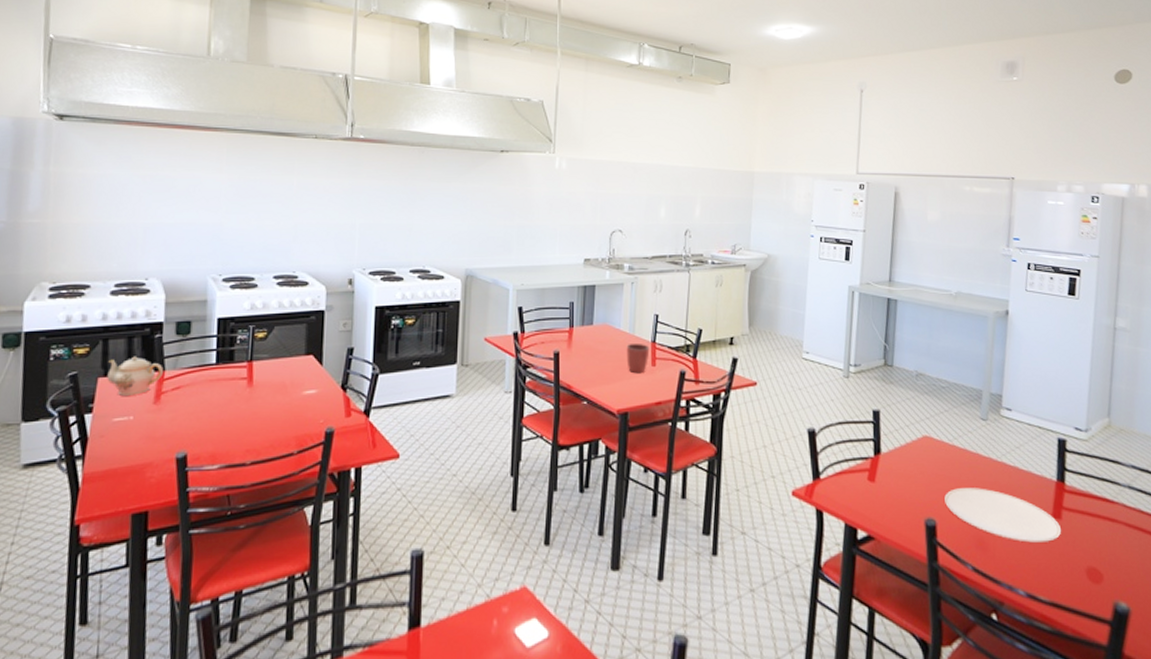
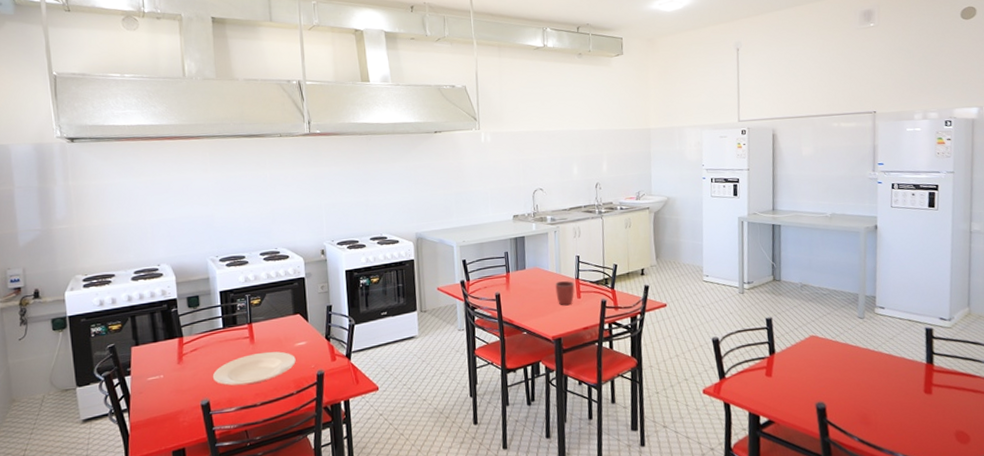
teapot: present [107,356,163,396] -> none [137,327,182,360]
plate: none [194,398,302,438] -> present [212,351,296,386]
plate: present [945,488,1062,543] -> none [831,374,933,416]

